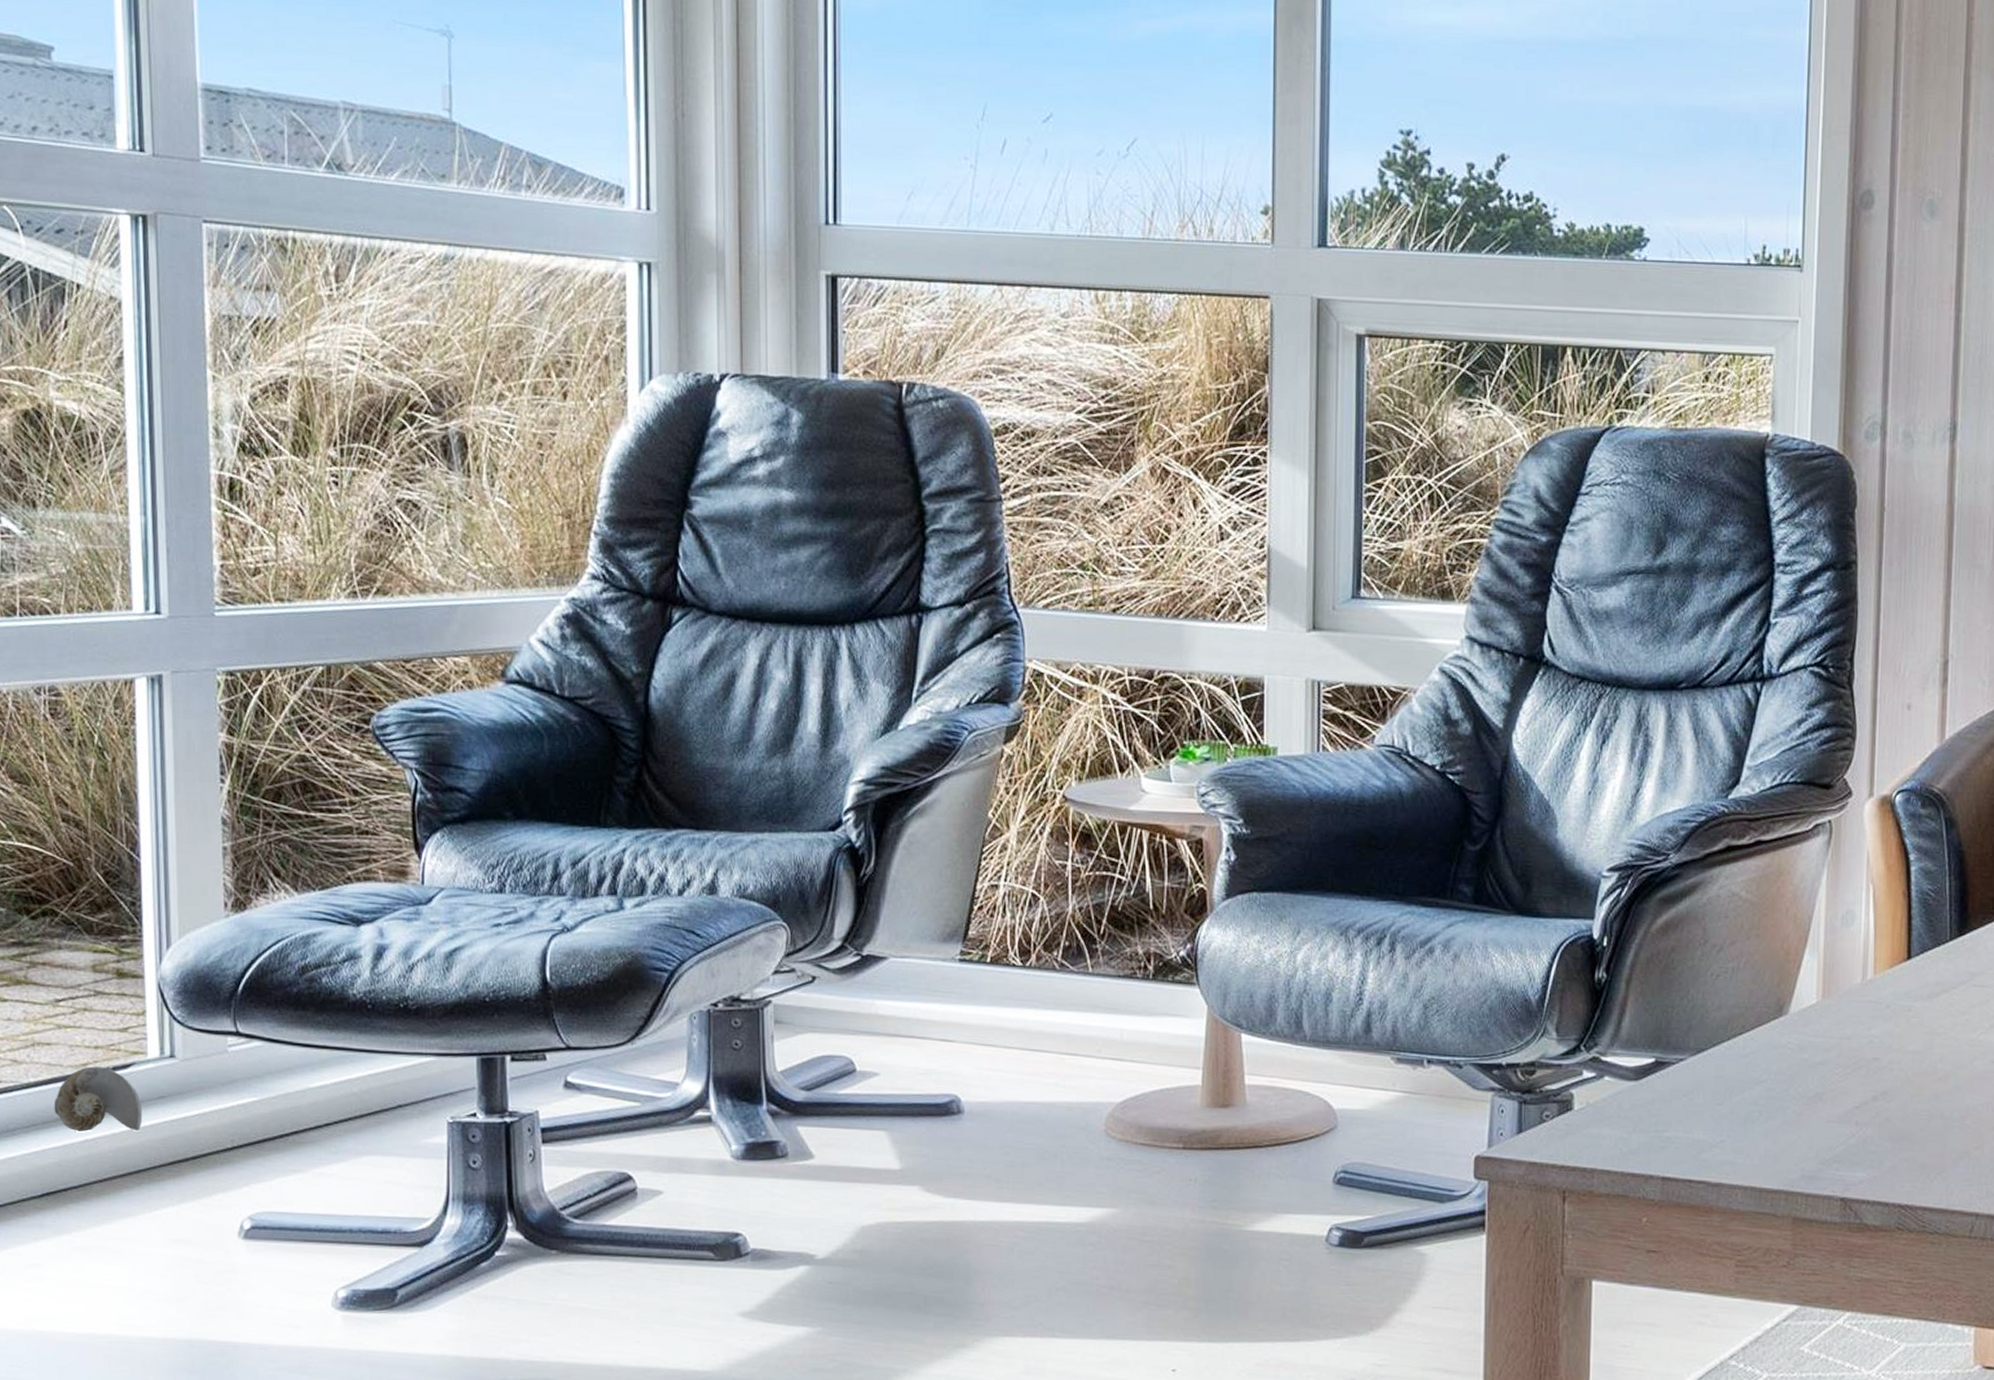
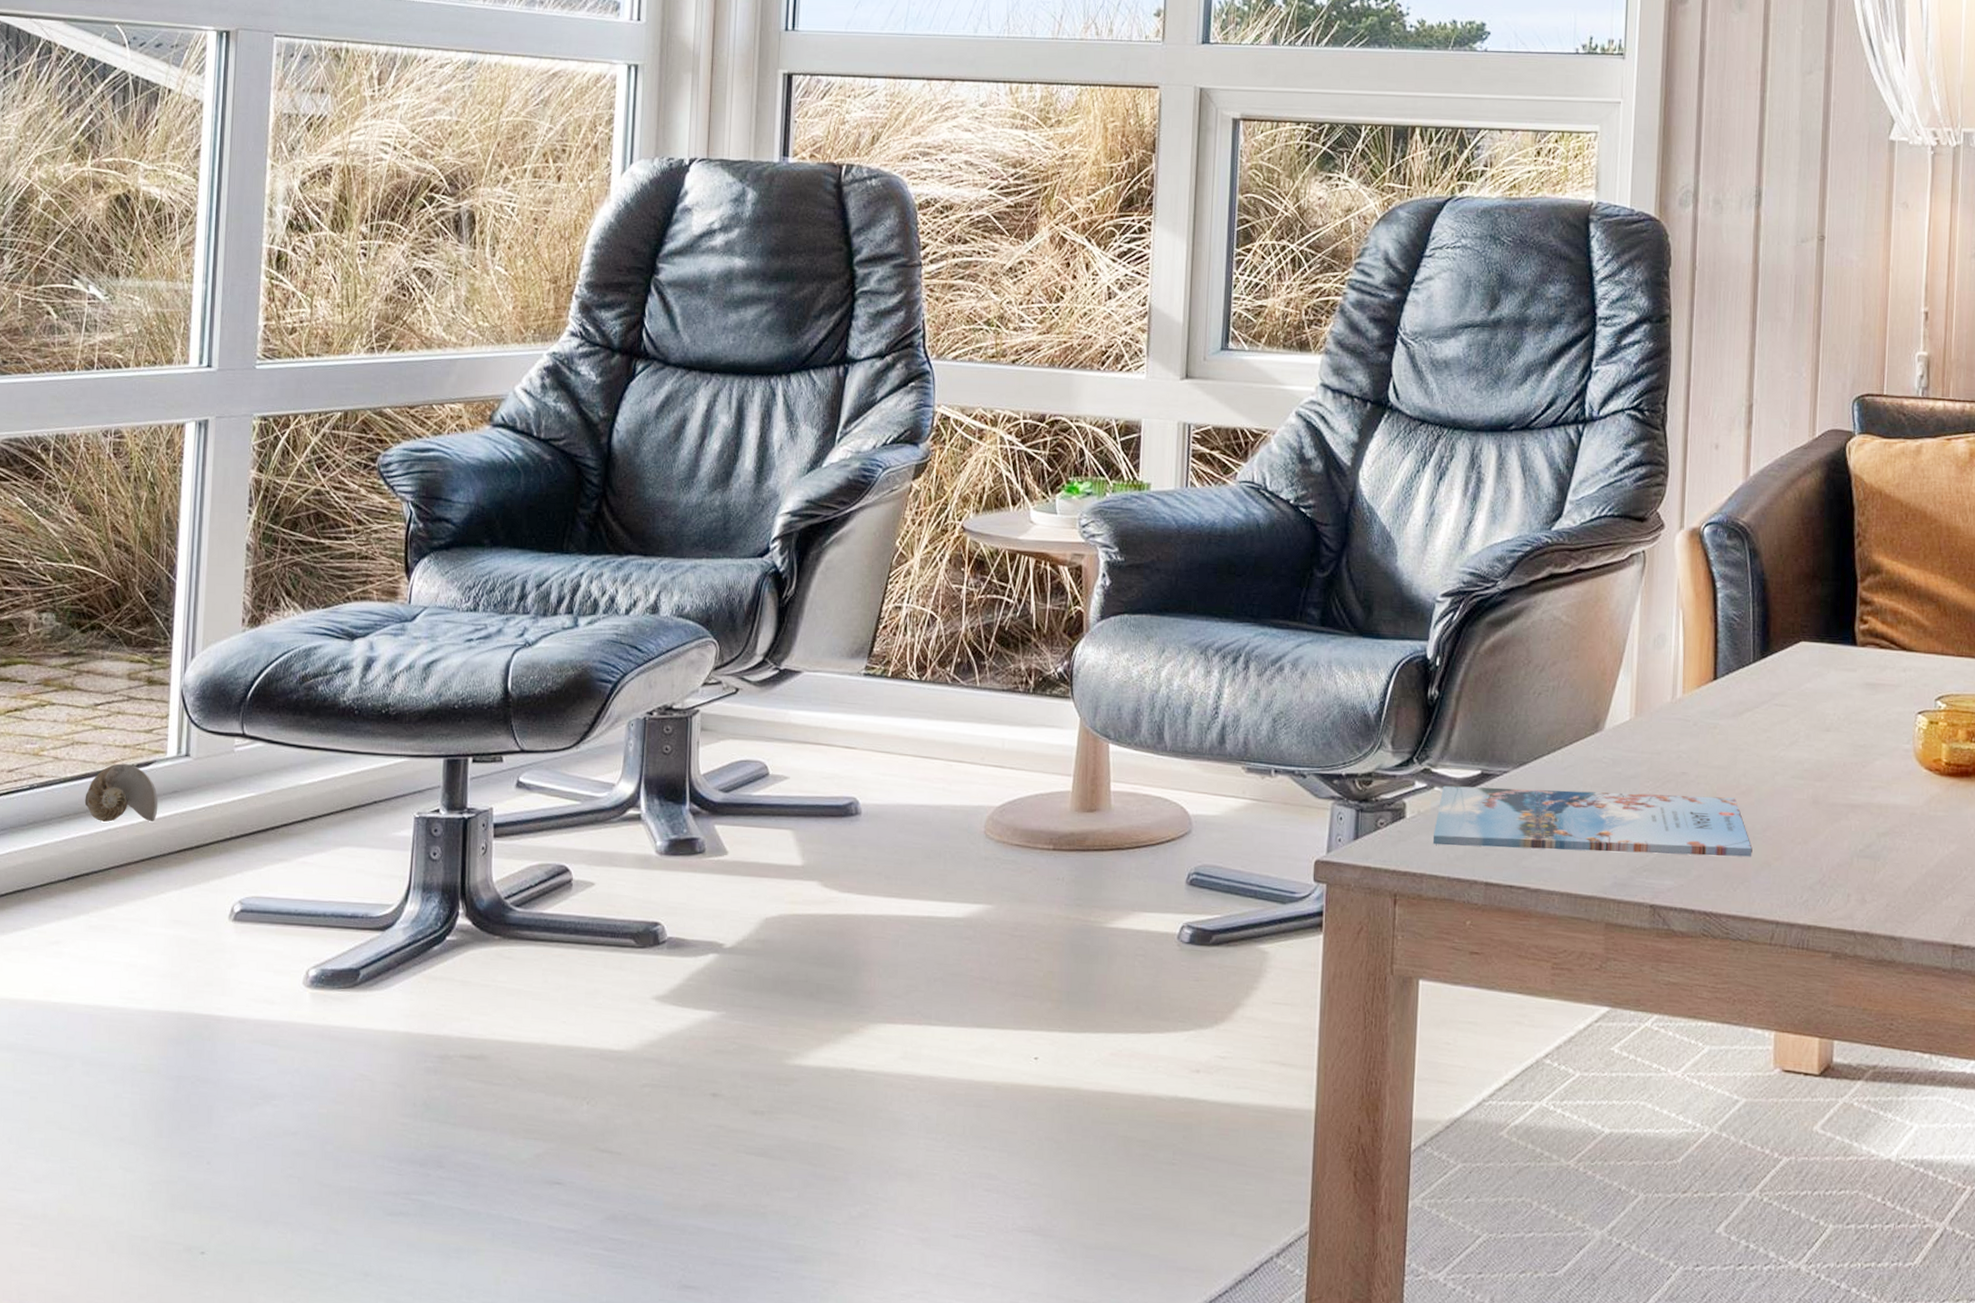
magazine: none [1603,1075,1950,1147] -> present [1432,785,1752,857]

